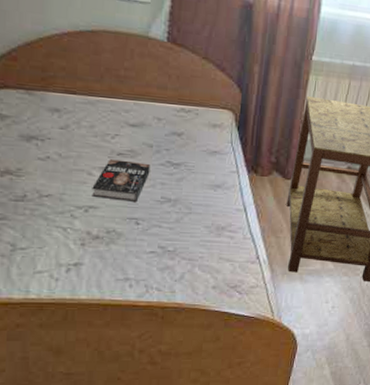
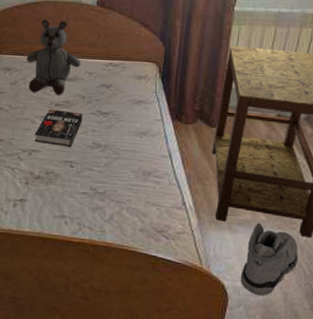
stuffed bear: none [80,52,149,144] -> present [26,19,81,96]
sneaker: none [308,271,360,340] -> present [240,222,298,297]

